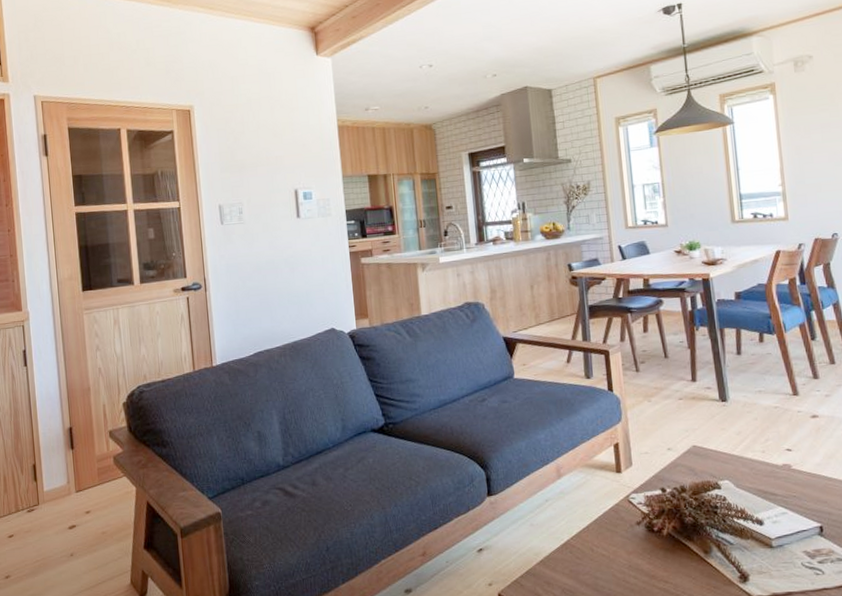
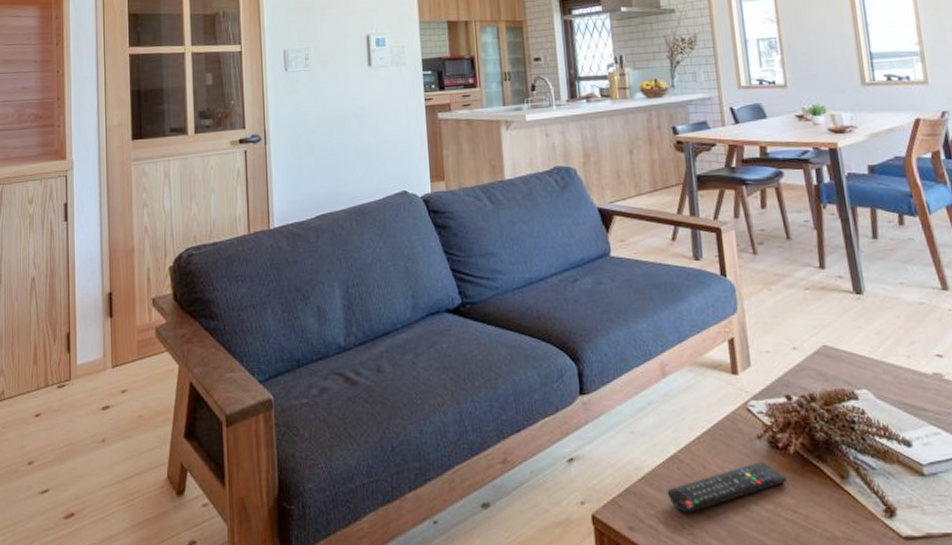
remote control: none [561,542,660,588] -> present [667,461,787,513]

